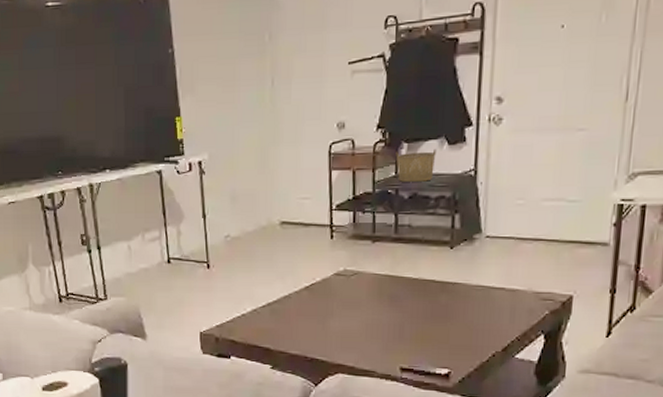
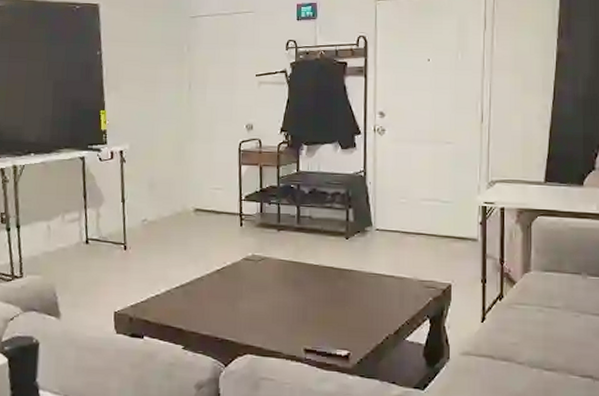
basket: present [396,148,437,182] -> none [297,151,332,179]

